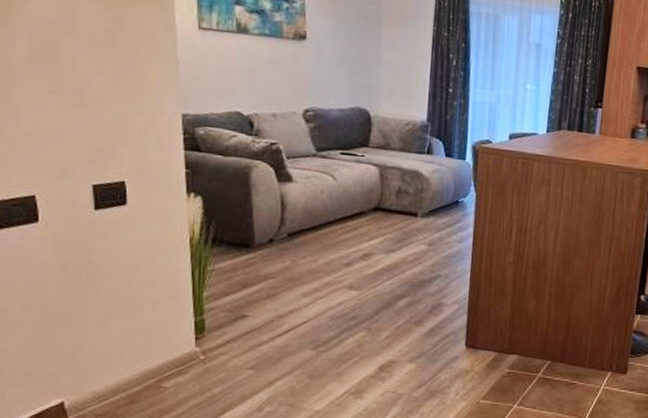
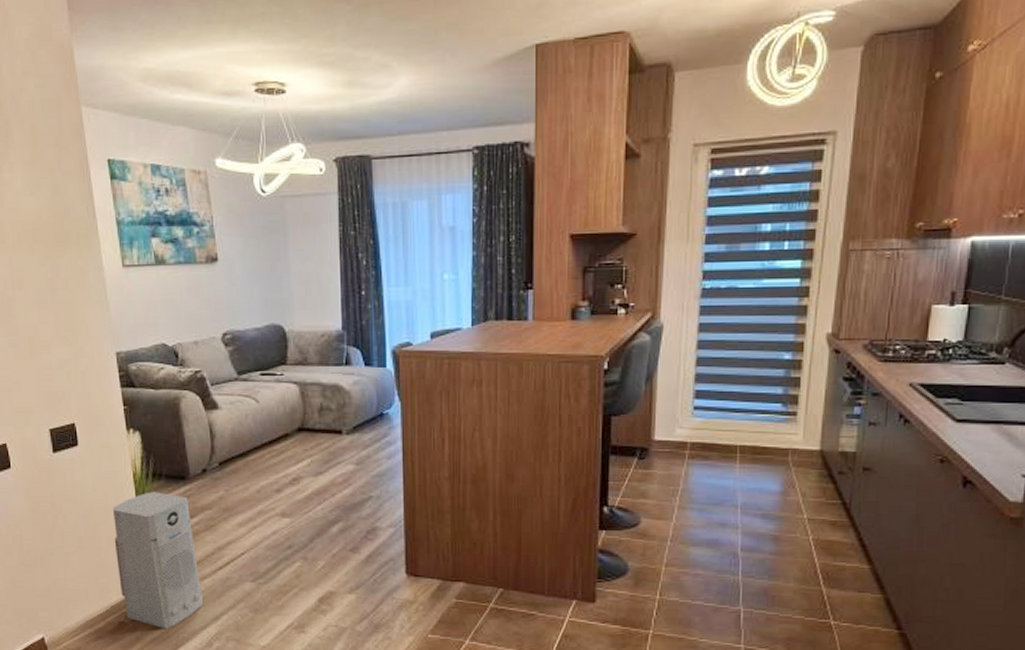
air purifier: none [160,257,258,394] -> present [112,492,204,630]

